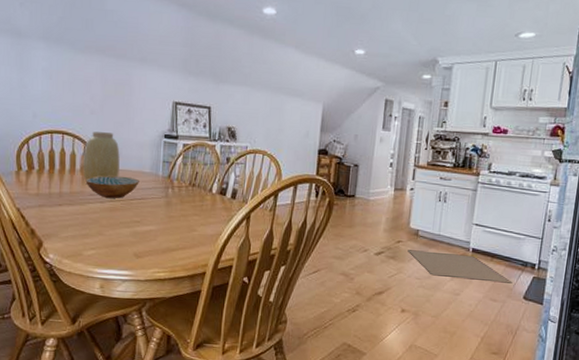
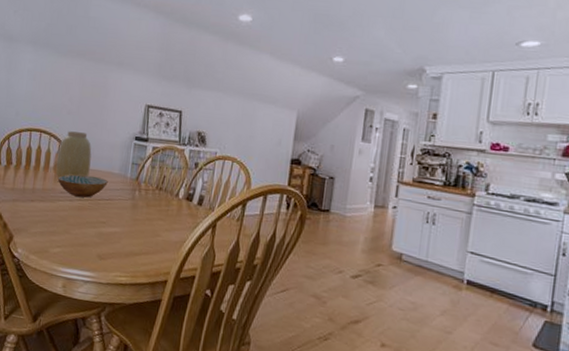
doormat: present [408,250,512,284] -> none [389,275,518,326]

